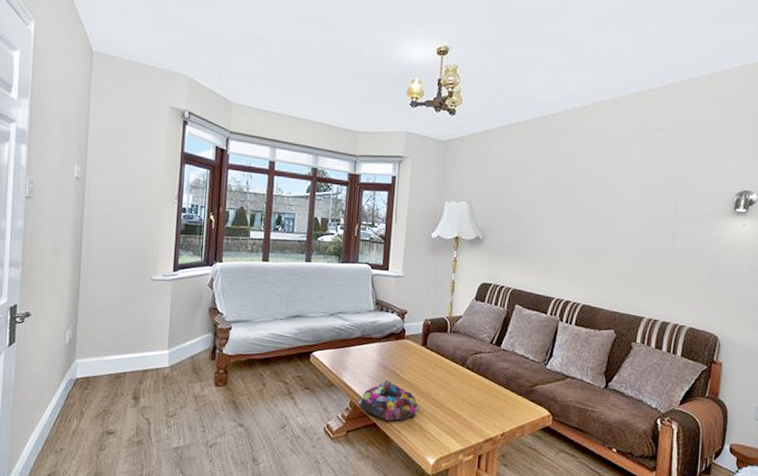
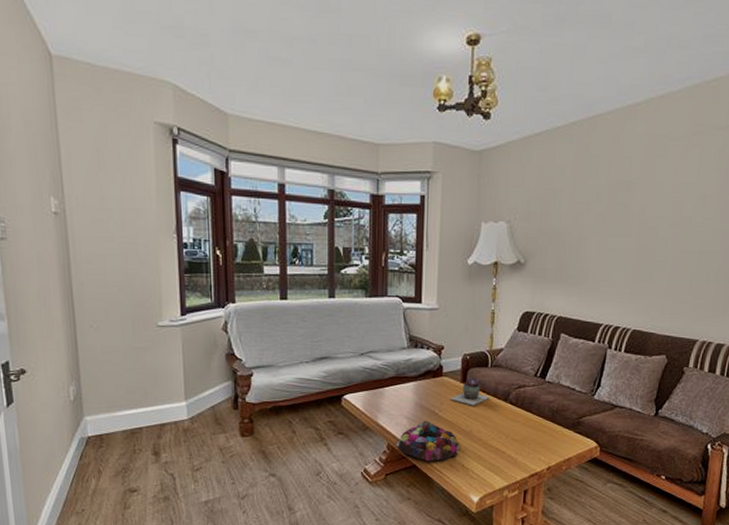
succulent plant: none [410,341,447,369] -> present [450,377,489,406]

